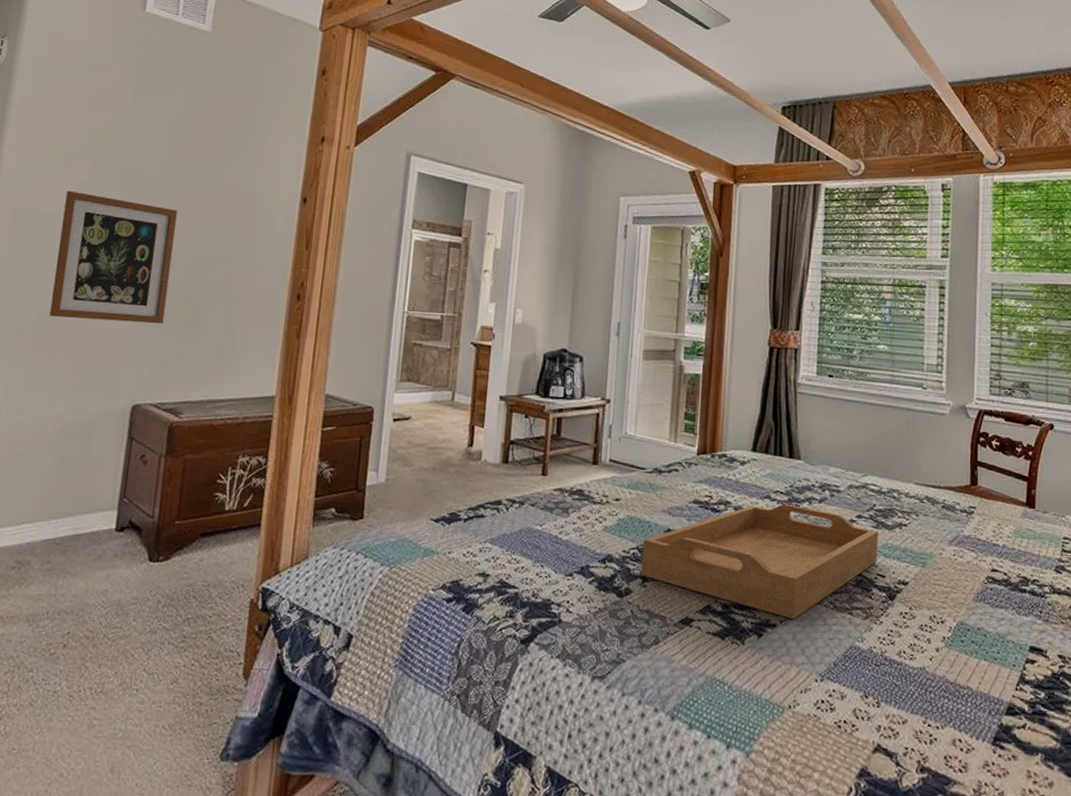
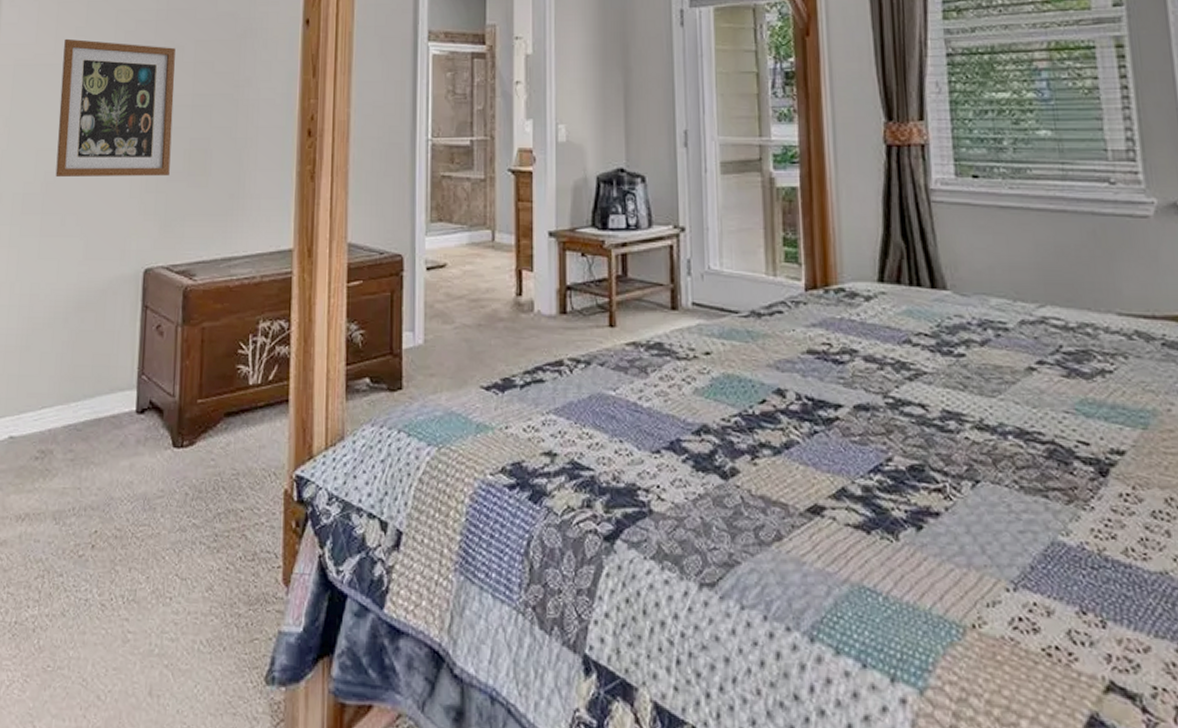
serving tray: present [640,503,878,620] -> none [746,349,1075,506]

